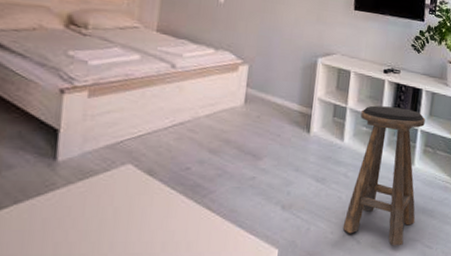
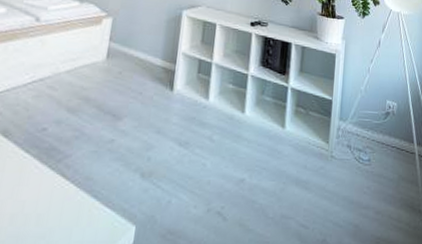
stool: present [342,105,425,246] -> none [207,60,296,225]

